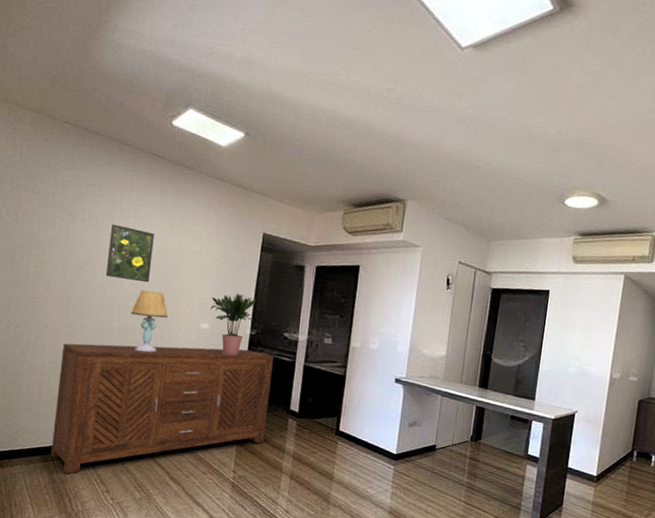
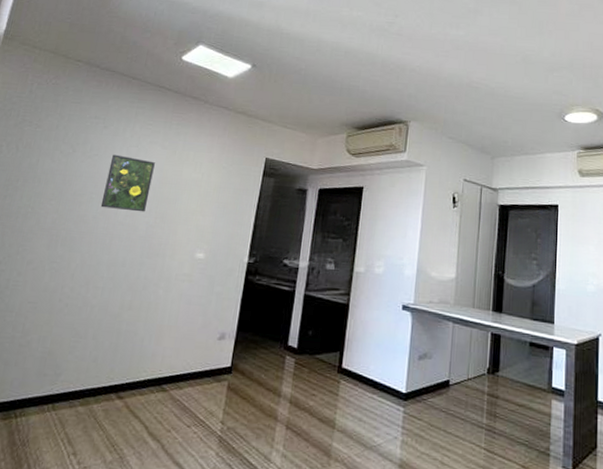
sideboard: present [51,343,274,475] -> none [15,279,272,434]
table lamp: present [131,289,168,352] -> none [122,219,162,287]
potted plant: present [210,292,257,355] -> none [207,219,256,286]

